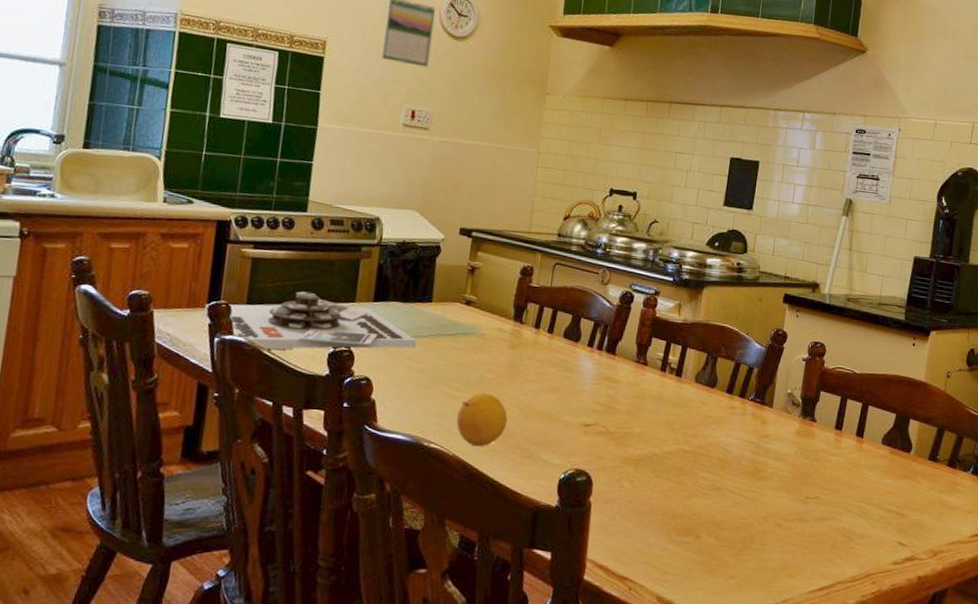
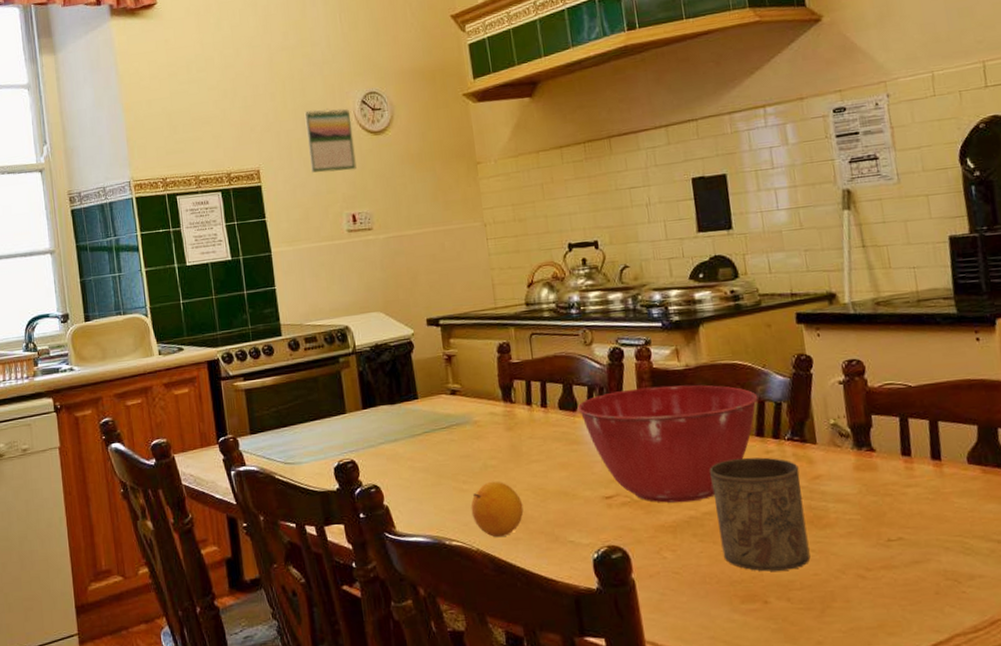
board game: present [204,291,417,350] -> none [216,412,414,476]
mixing bowl: none [580,331,736,441] -> present [577,384,758,503]
cup: none [673,409,754,512] -> present [709,457,811,572]

